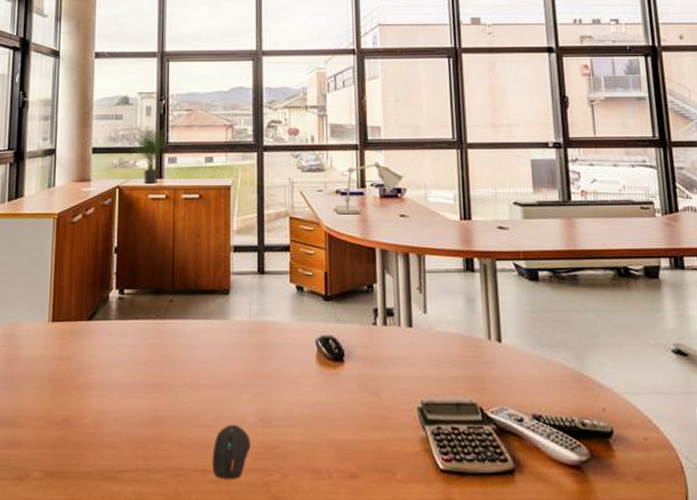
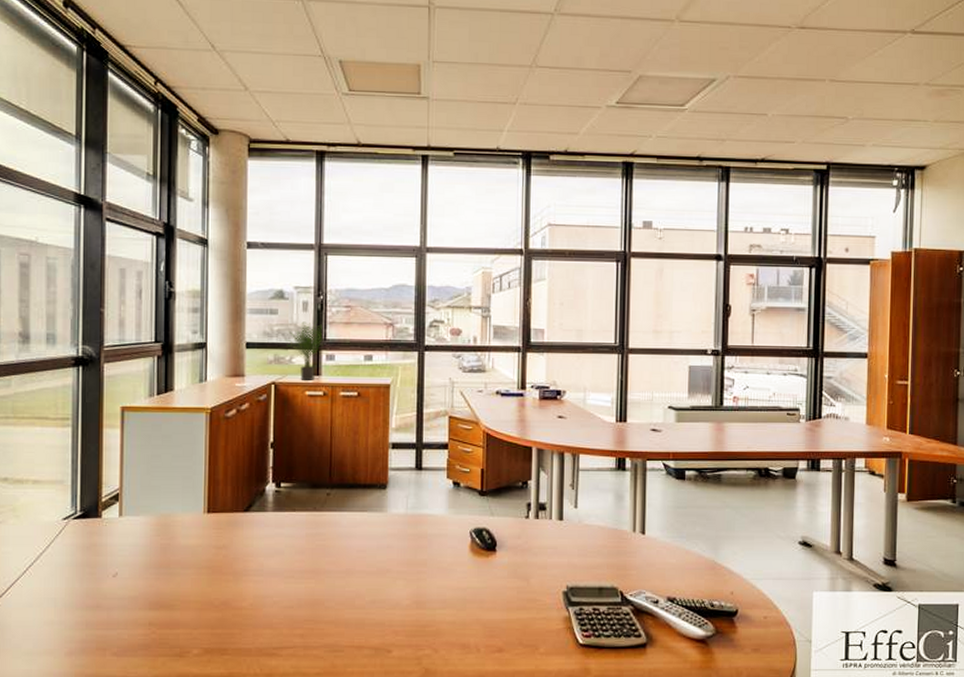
computer mouse: present [212,424,251,479] -> none [367,606,404,654]
desk lamp: present [333,162,405,215] -> none [492,364,565,415]

